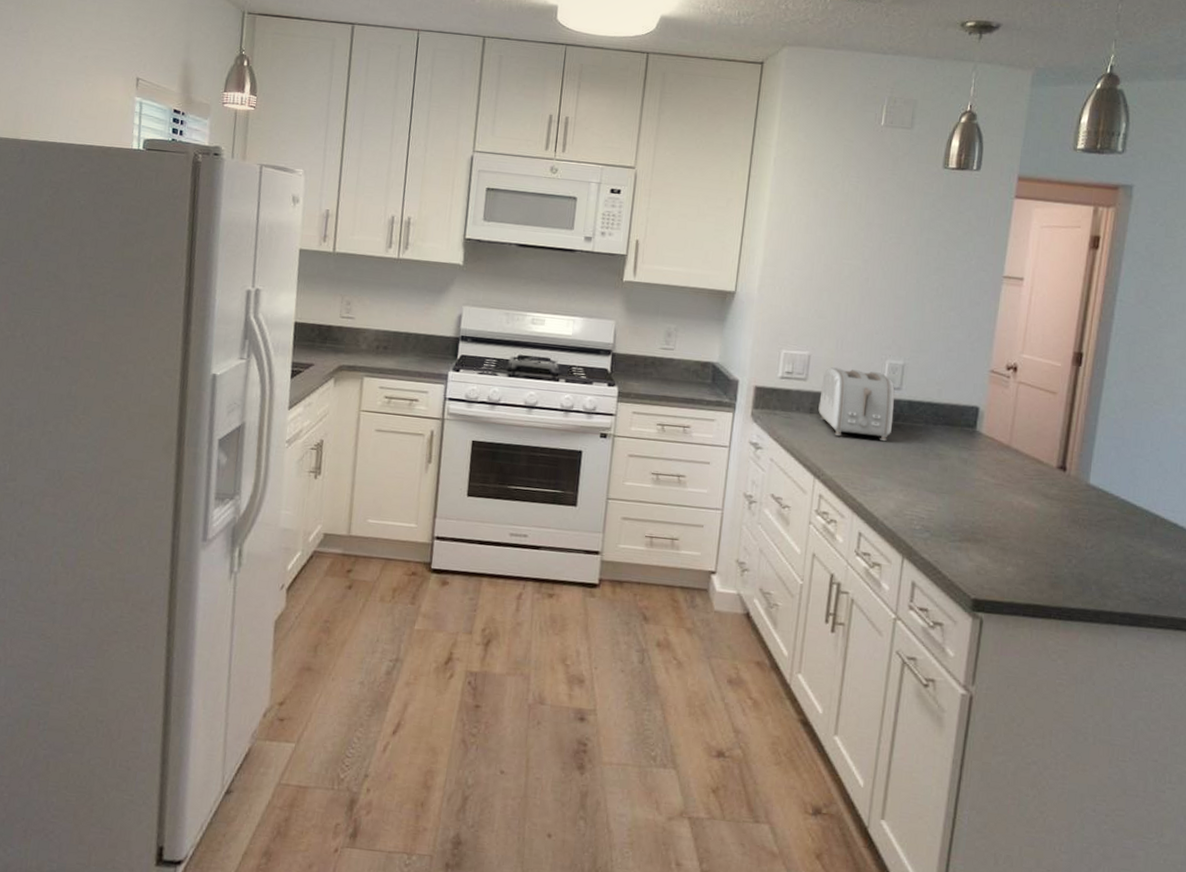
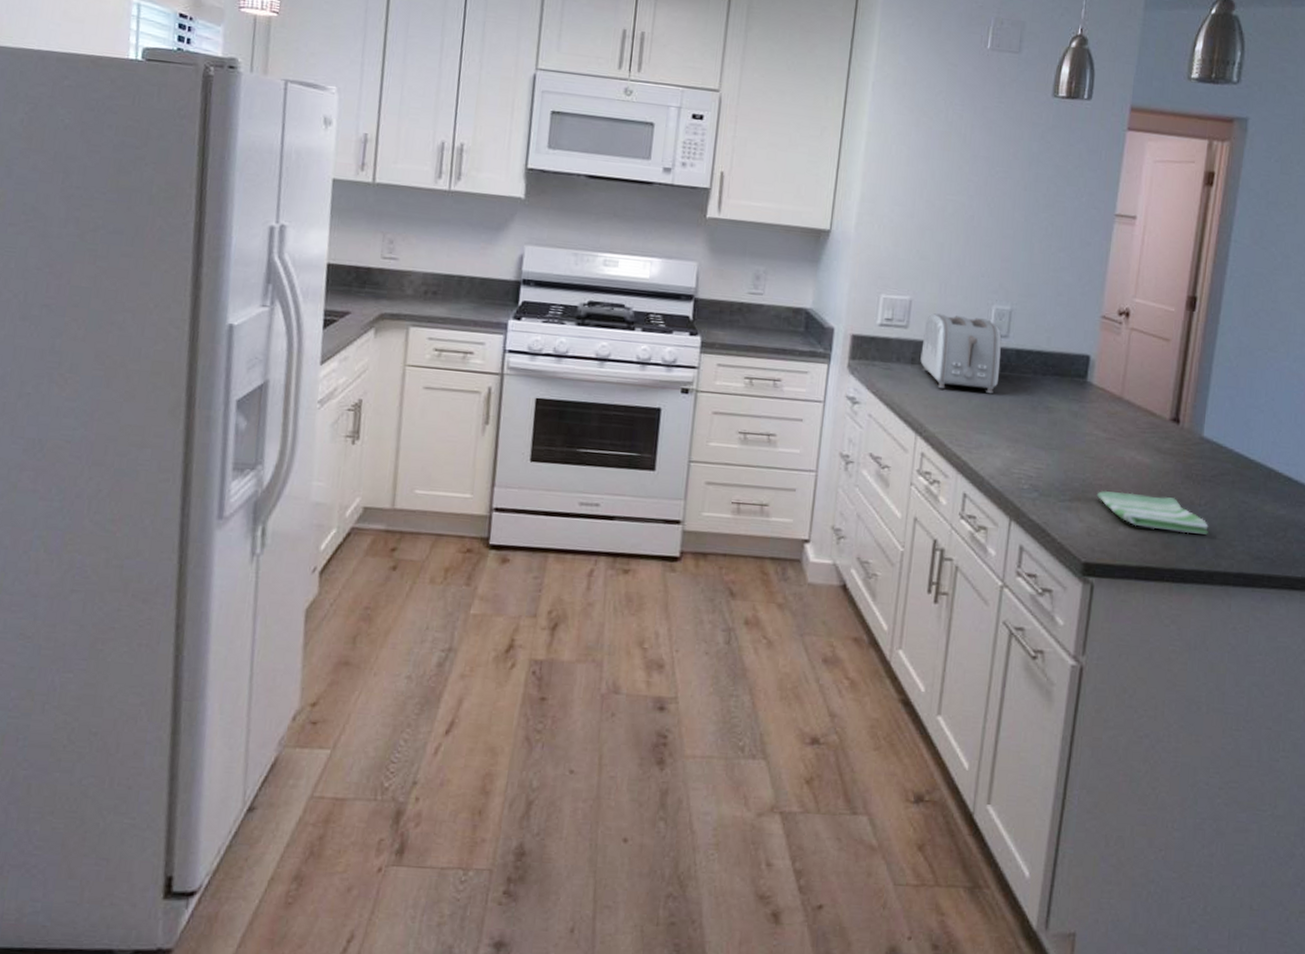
dish towel: none [985,532,1095,576] -> present [1096,490,1209,535]

